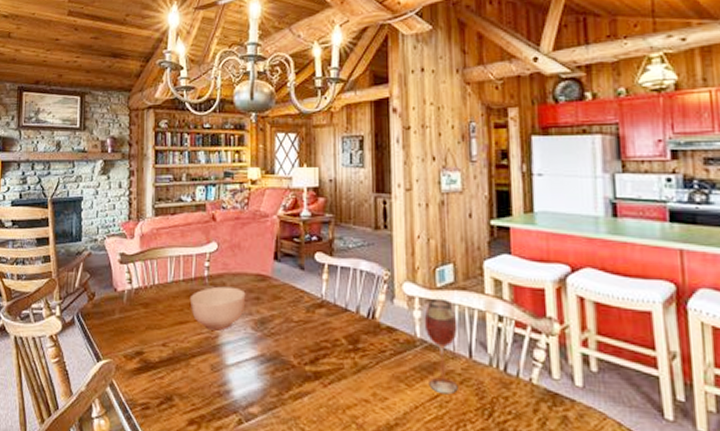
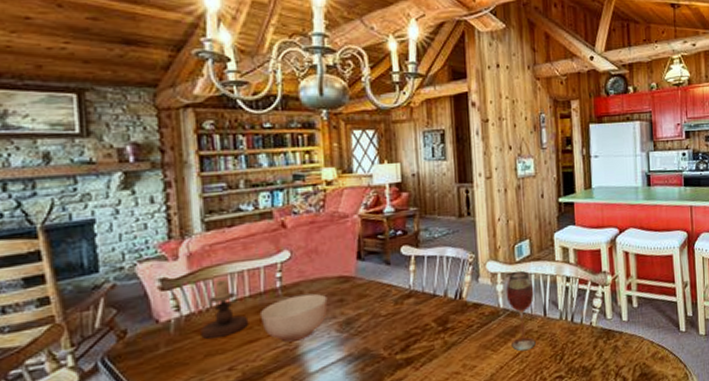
candlestick: none [145,261,181,314] -> present [200,279,249,339]

